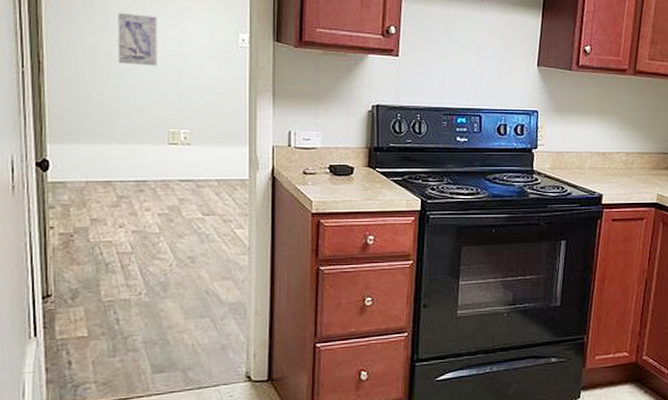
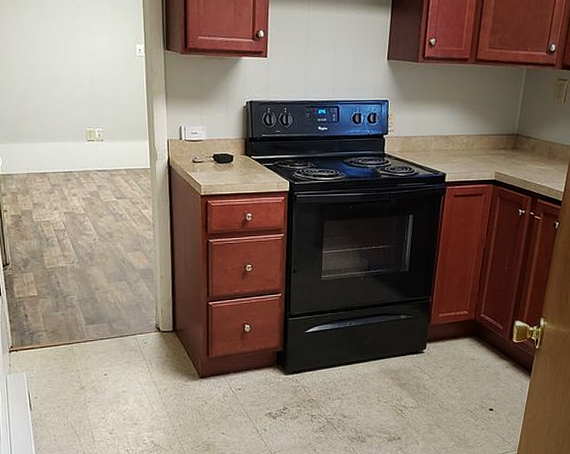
wall art: present [118,12,157,67] -> none [41,31,74,77]

